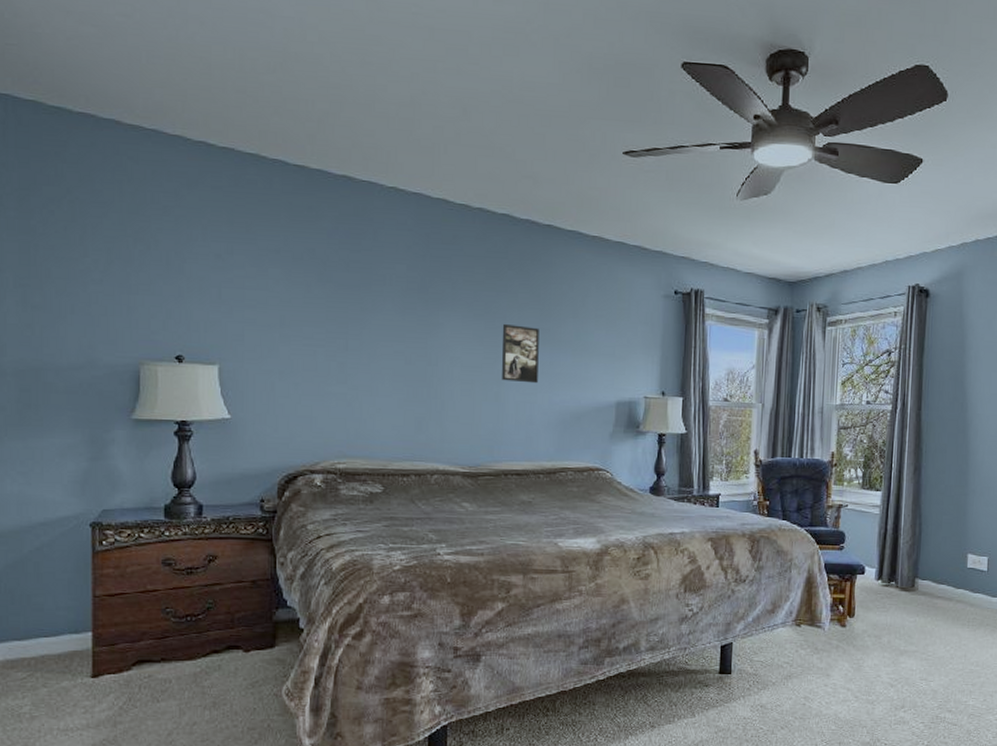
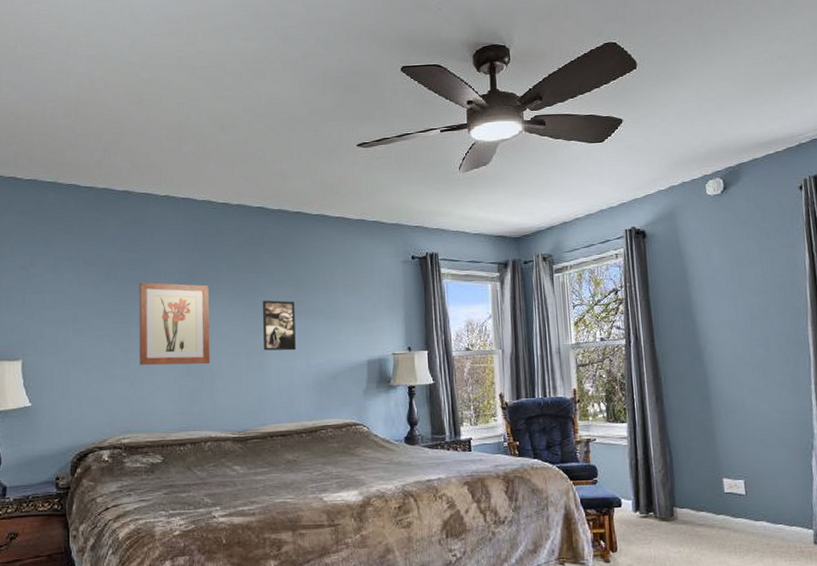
wall art: none [357,288,442,390] -> present [139,282,210,366]

